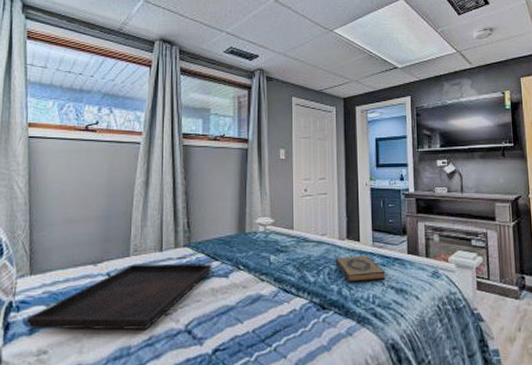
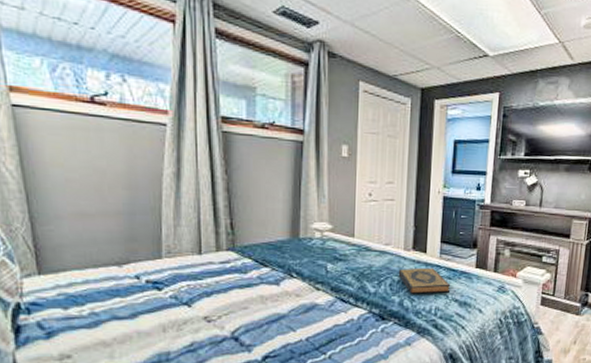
serving tray: present [25,263,212,330] -> none [39,267,261,336]

